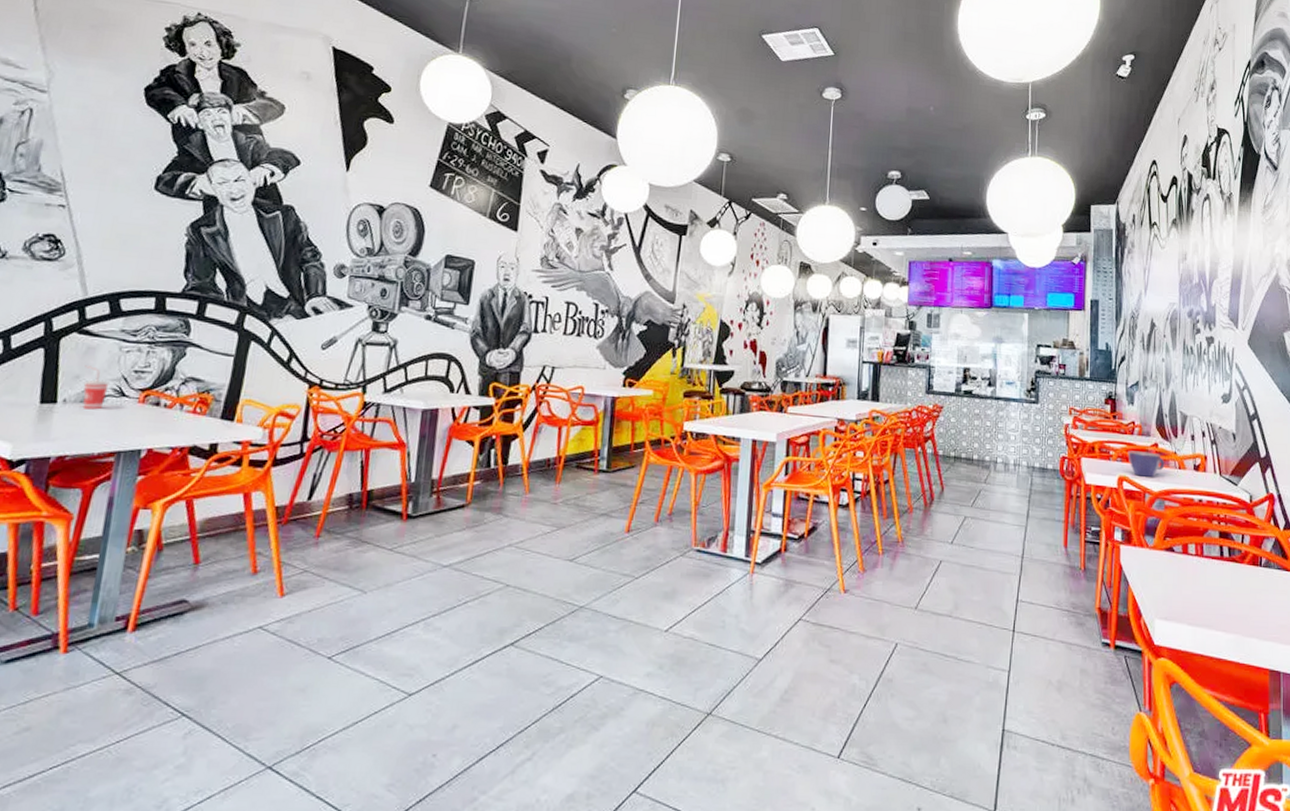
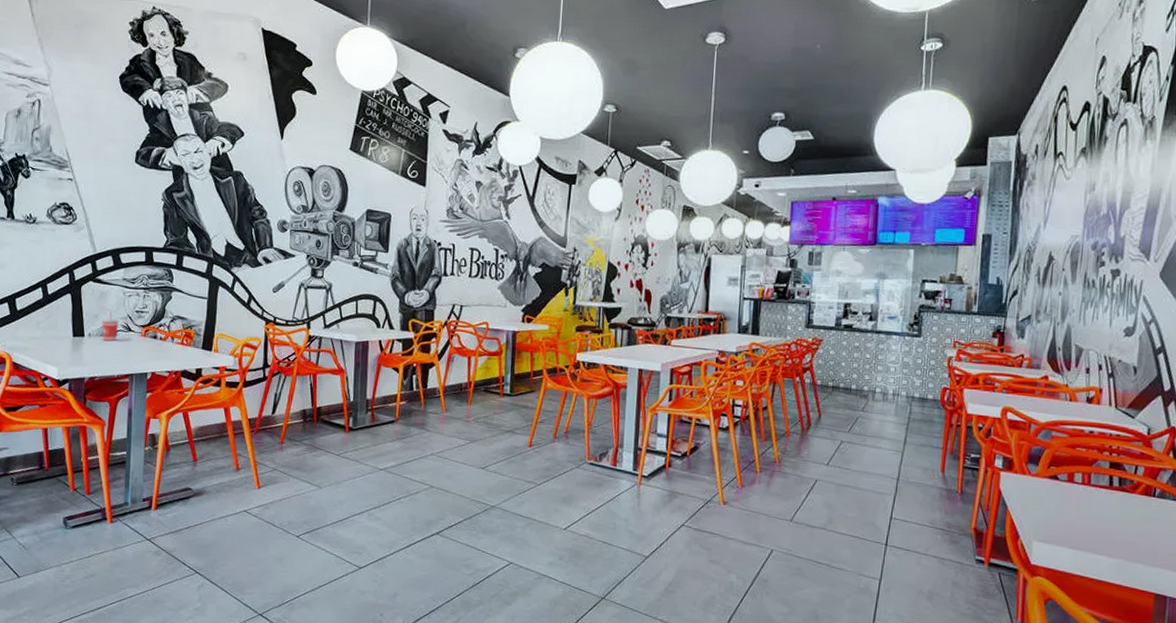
cup: present [1128,450,1165,477] -> none [1014,382,1055,409]

